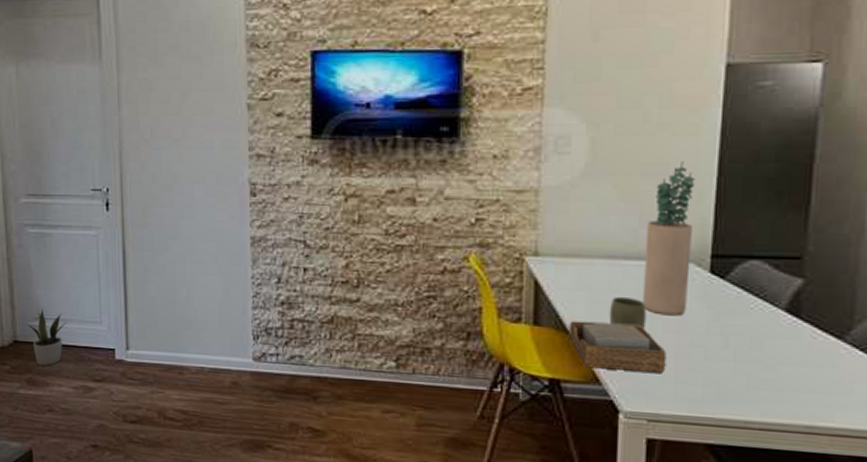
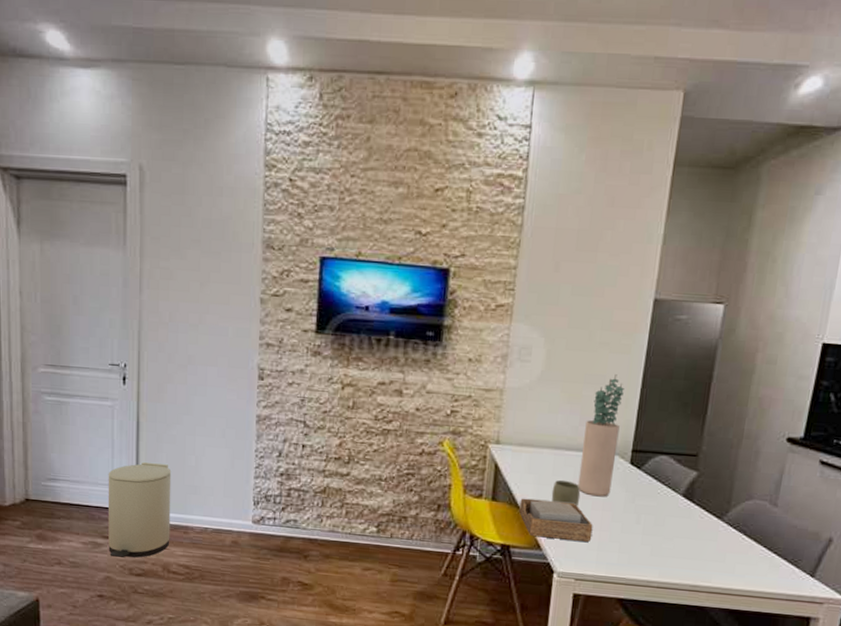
potted plant: present [27,309,67,366] -> none [39,470,79,523]
pedal bin: none [96,295,165,403] -> present [108,461,172,558]

